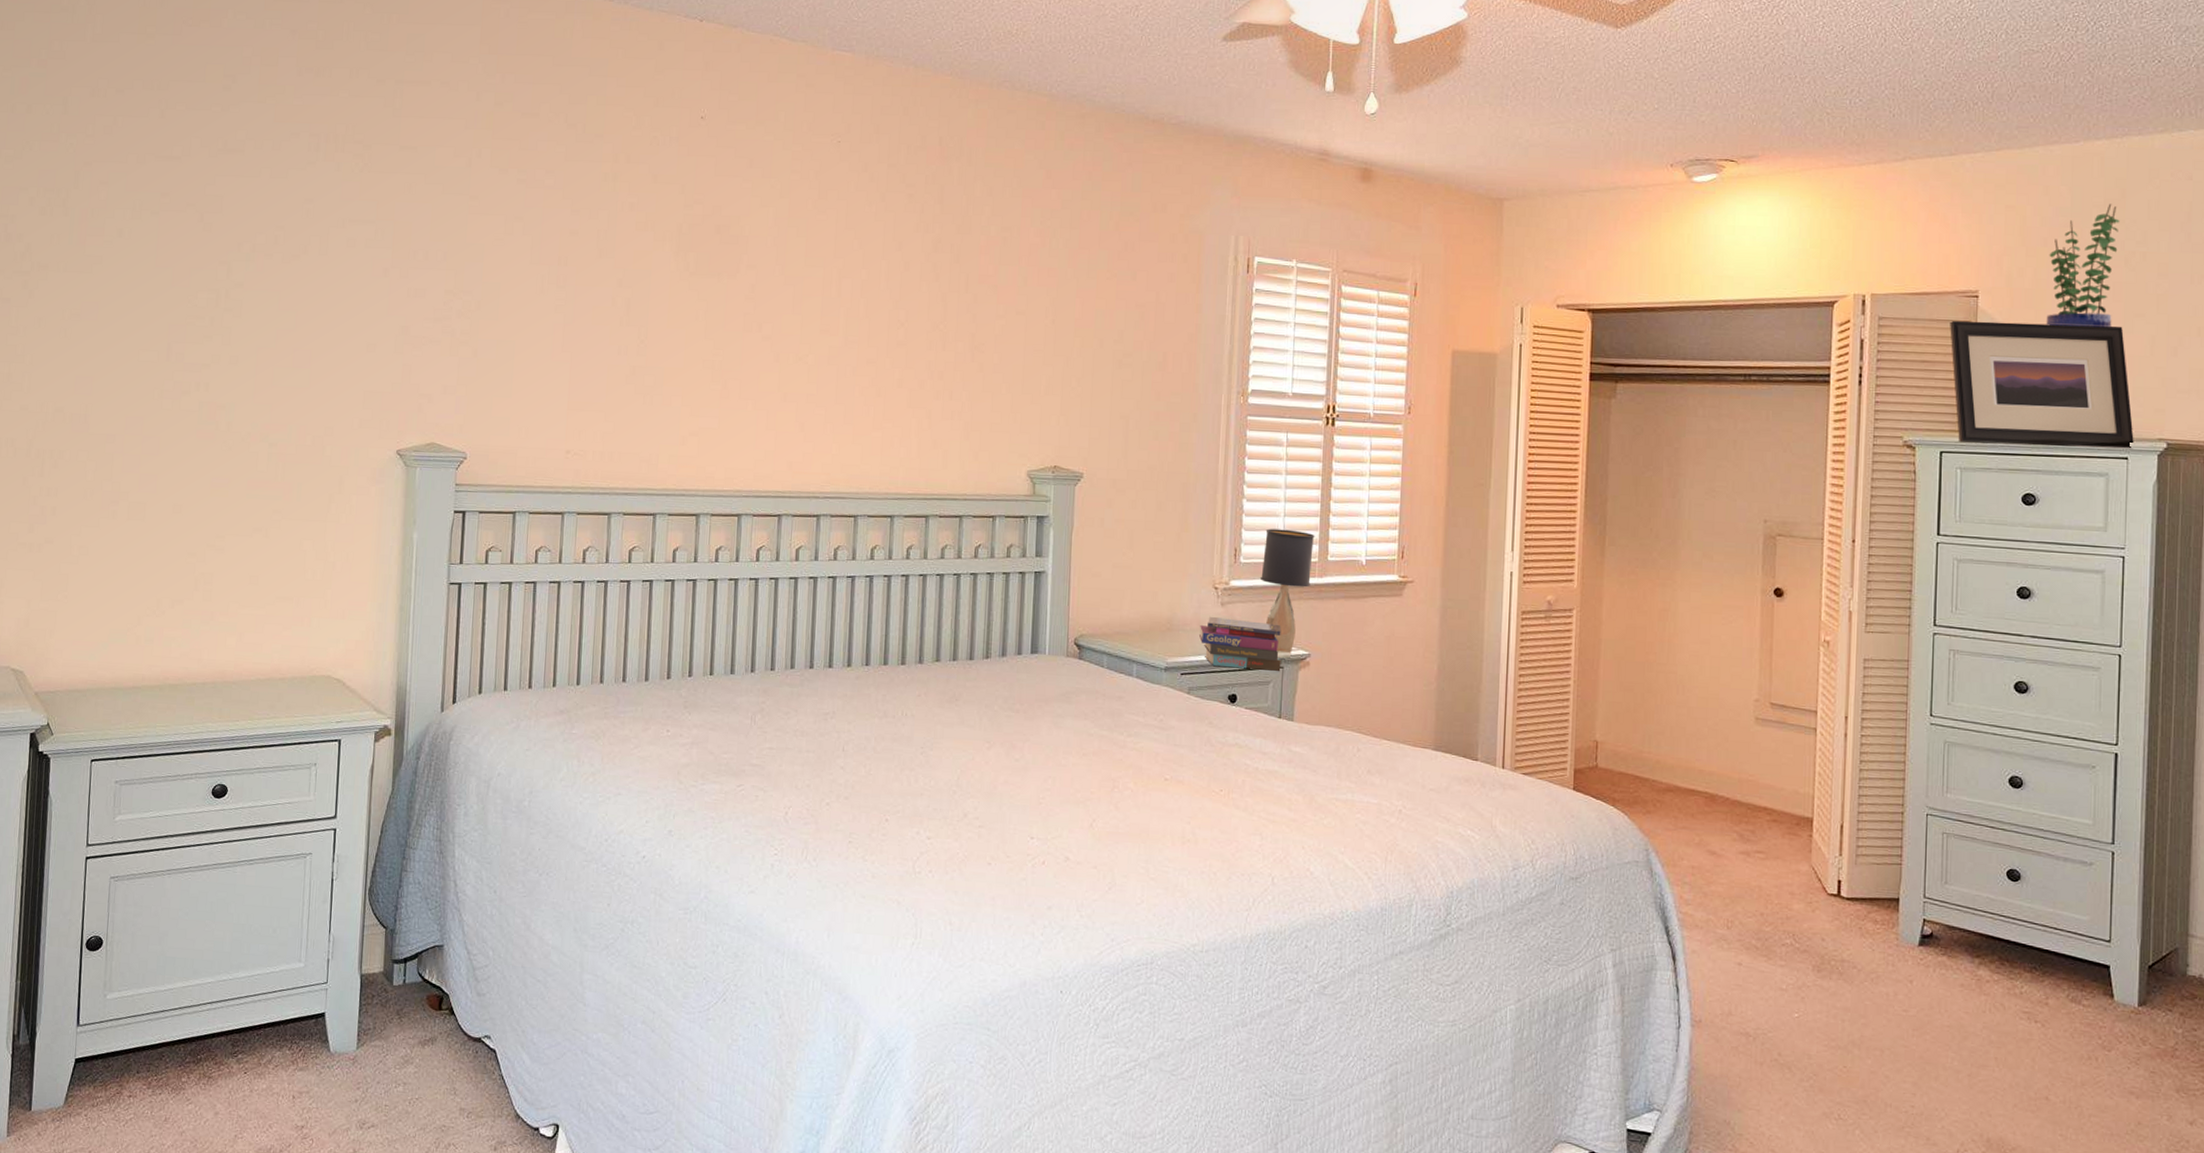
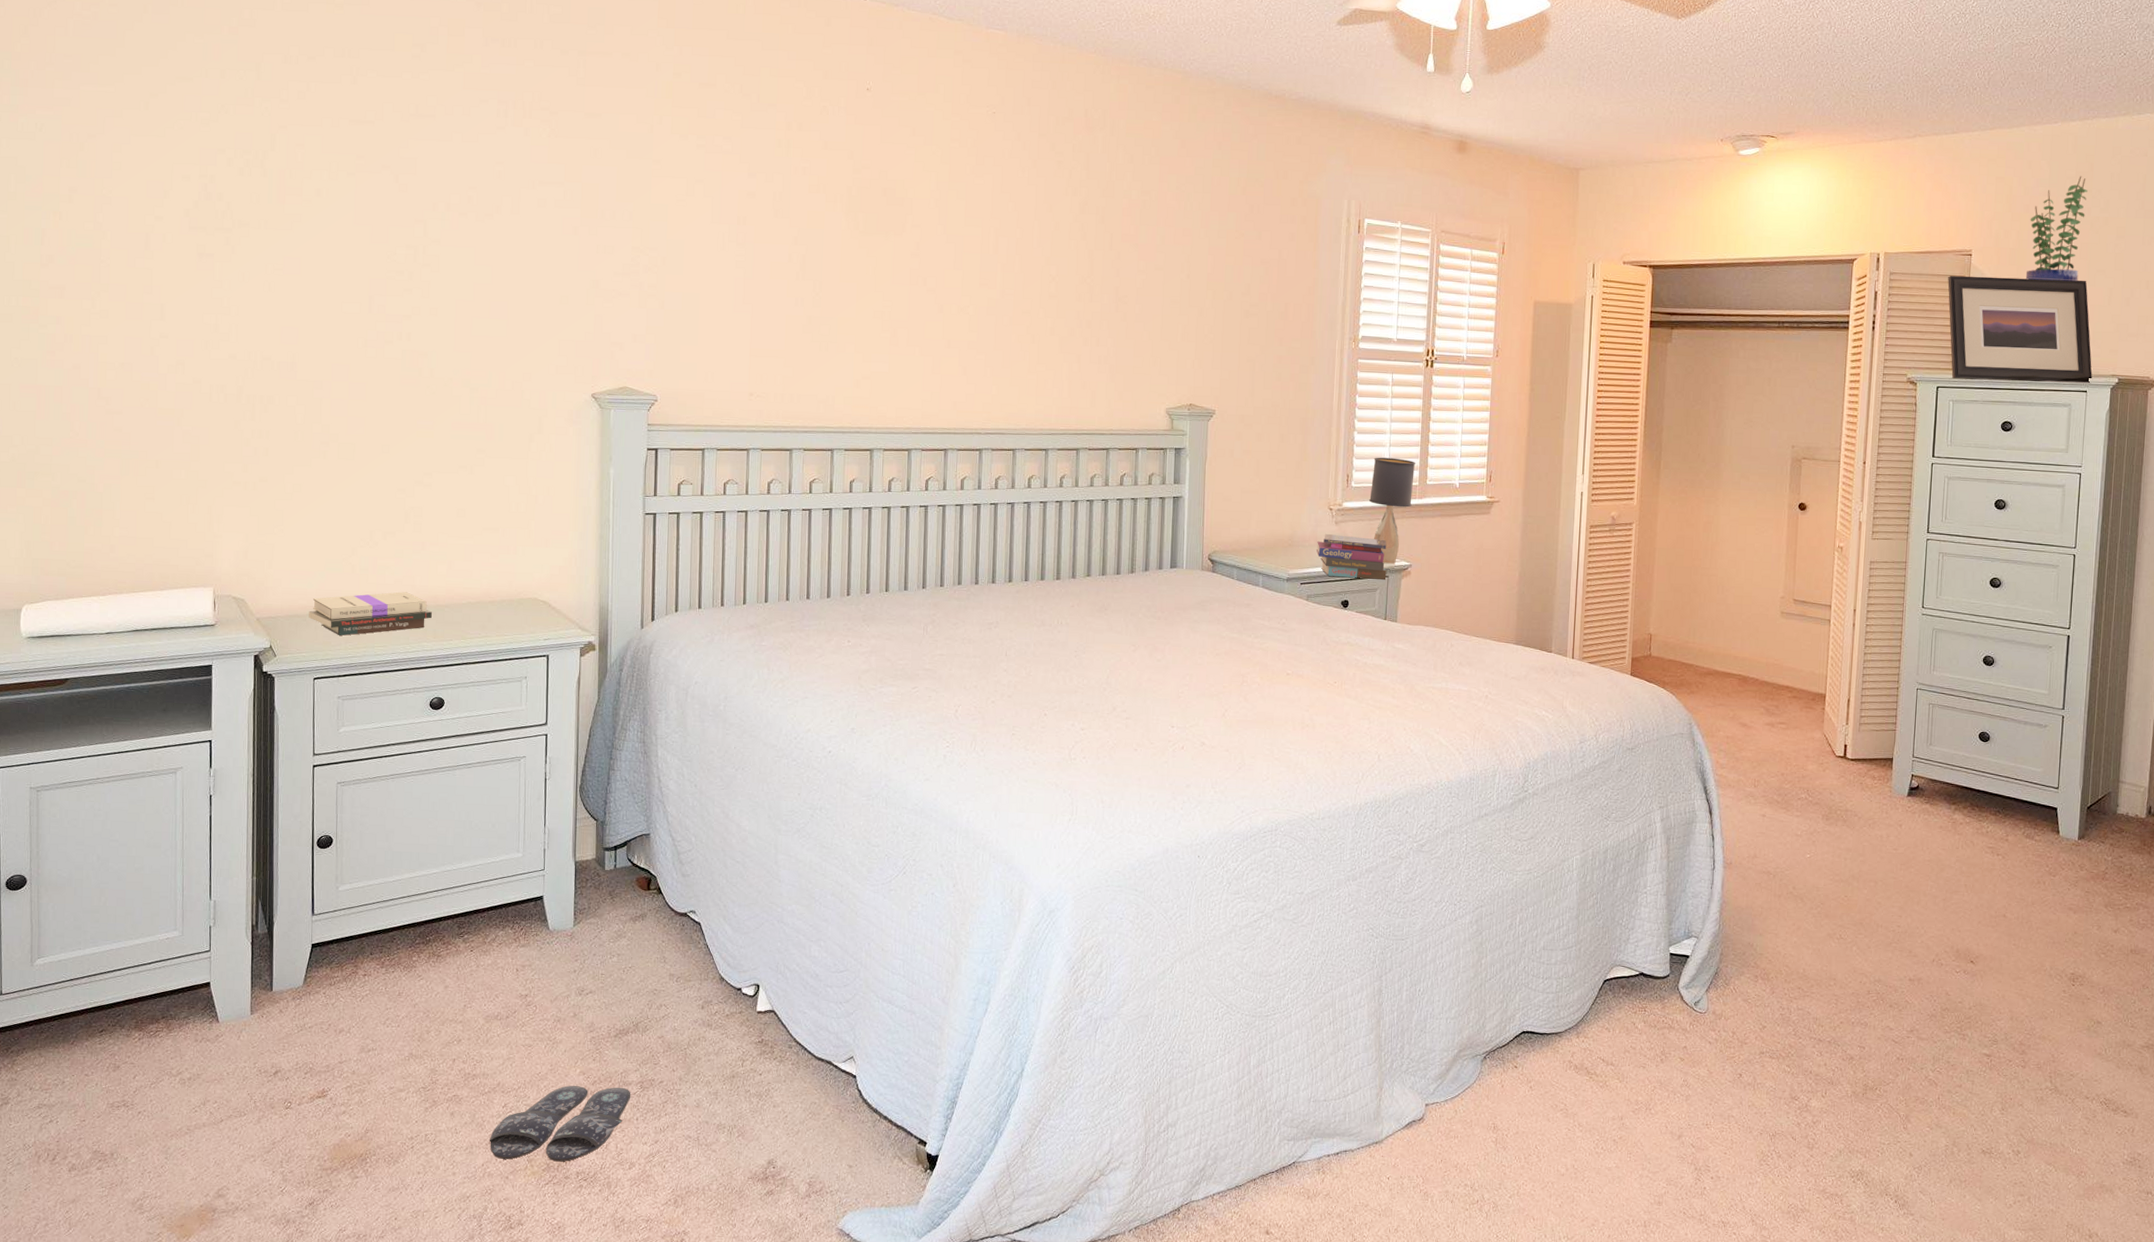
books: none [89,666,218,713] -> present [309,592,432,636]

